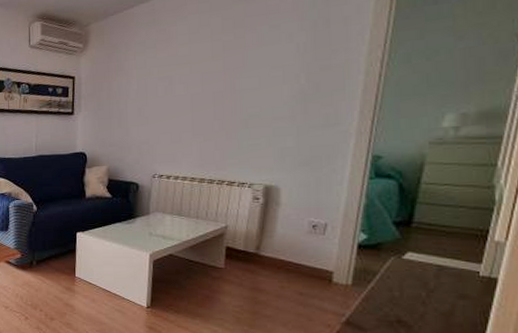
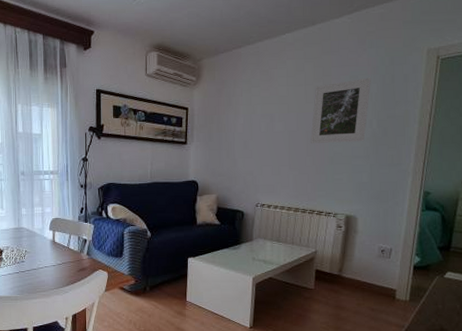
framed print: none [219,24,298,106] -> present [310,77,371,143]

